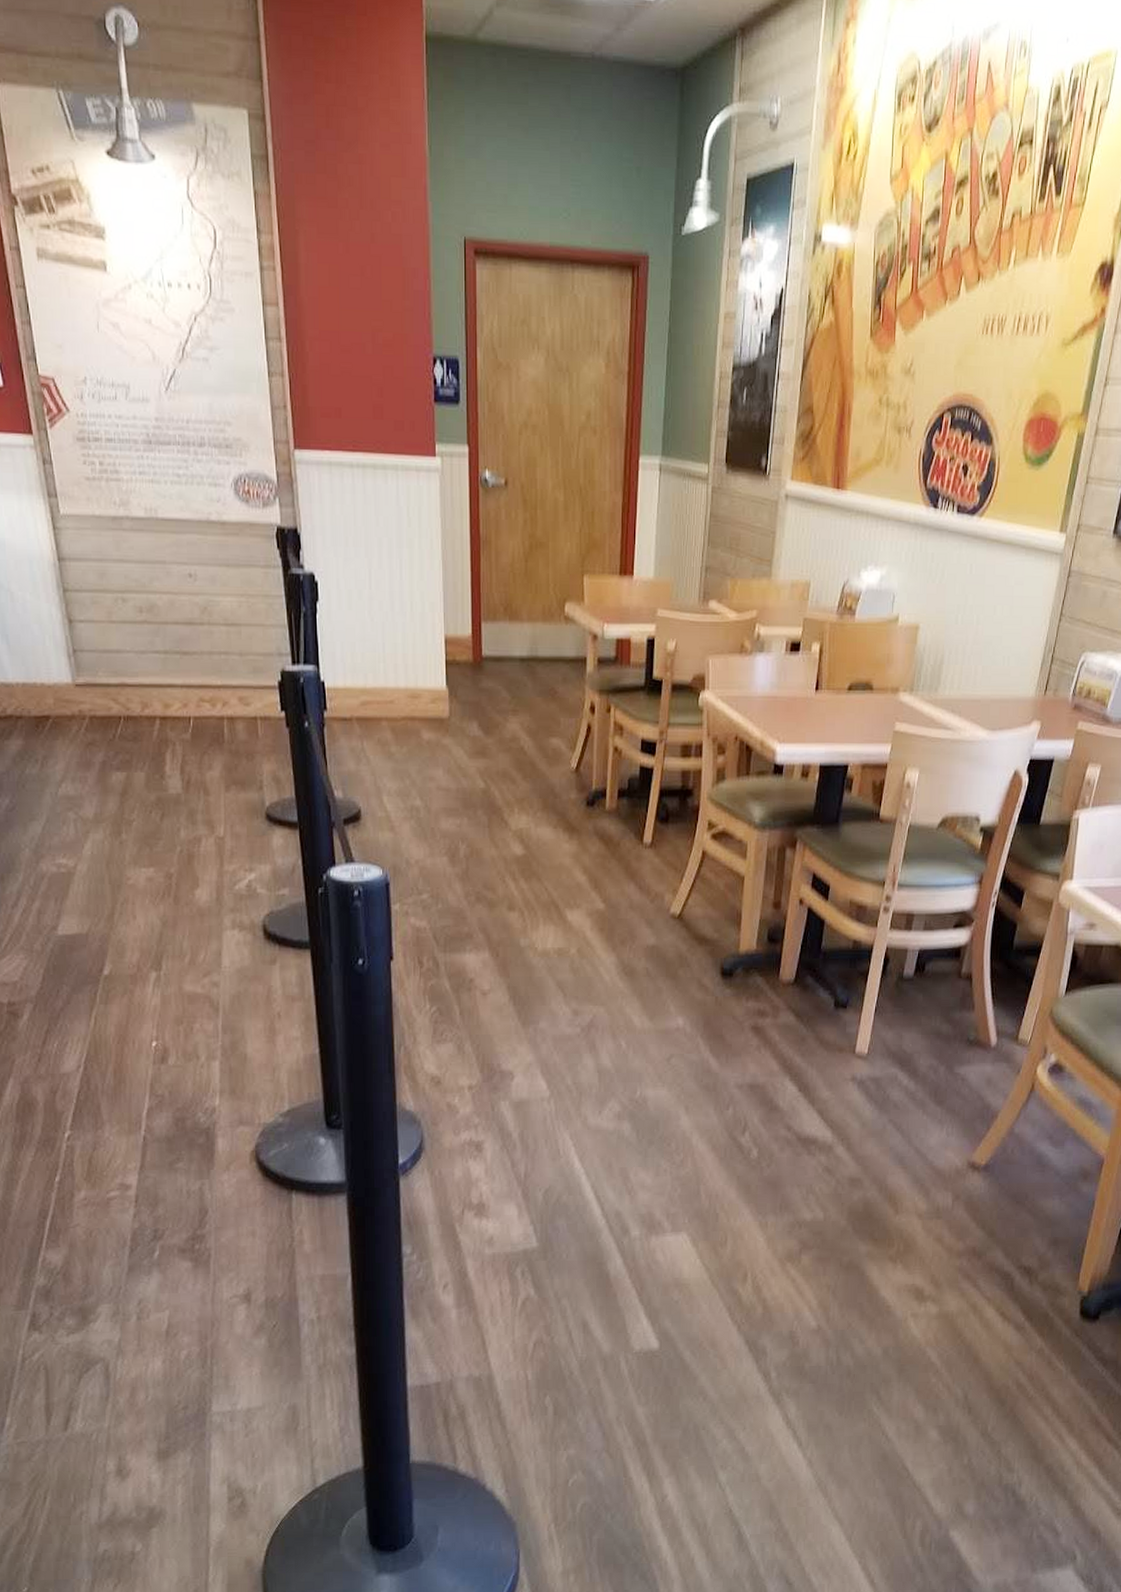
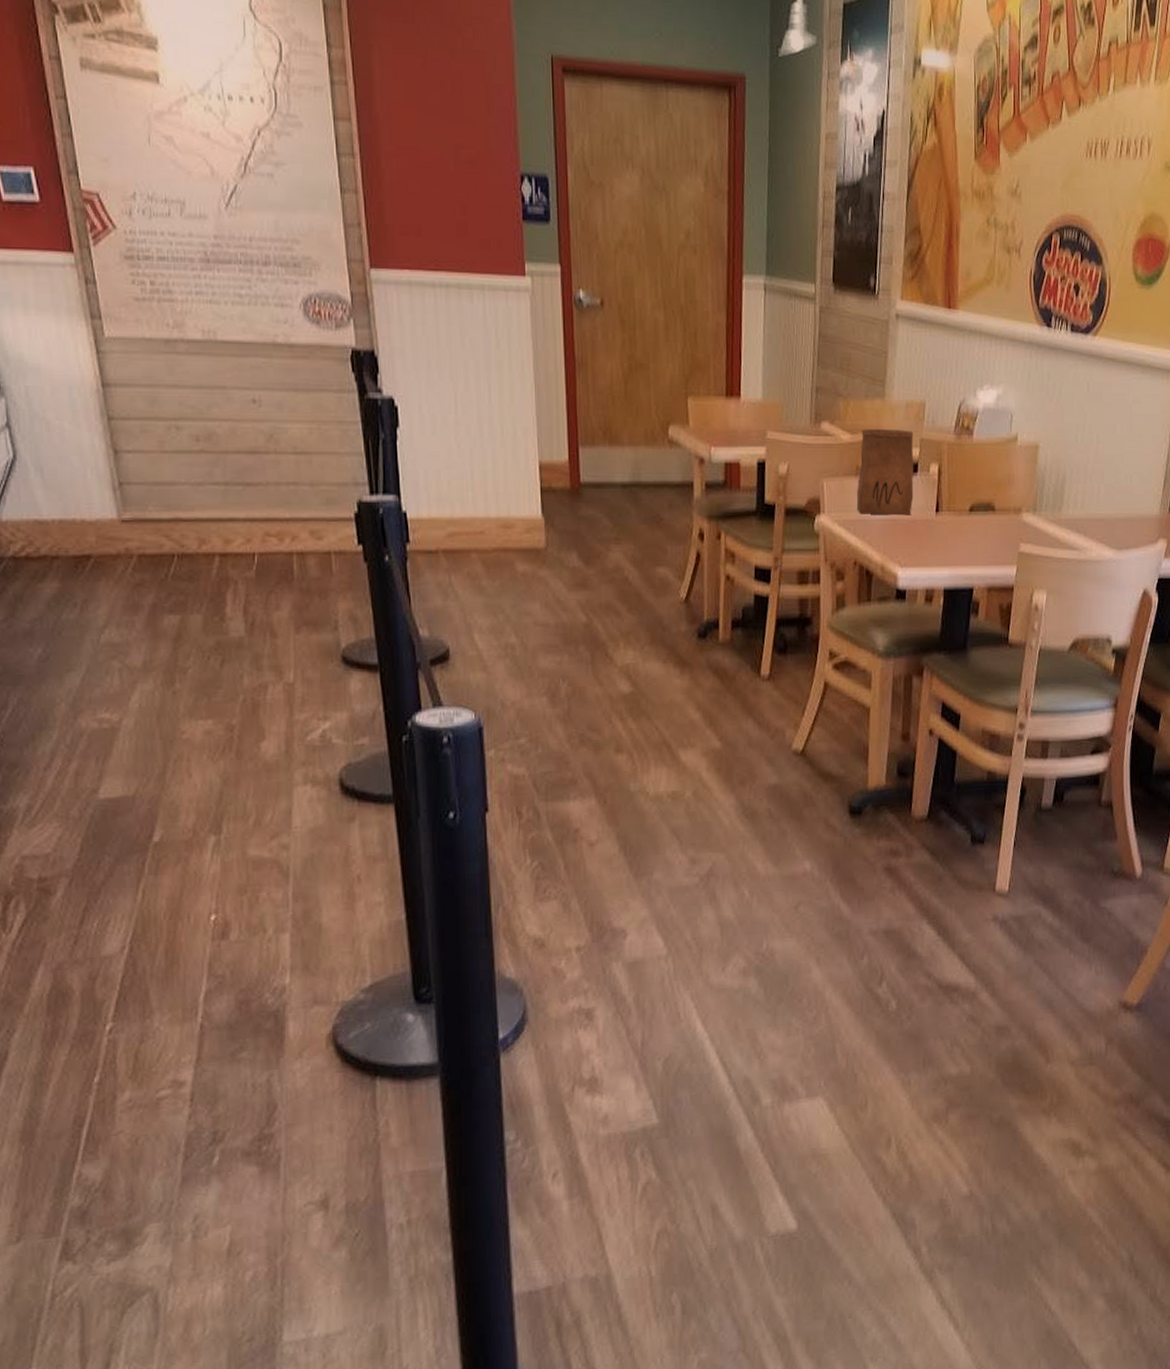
paper bag: none [741,608,797,693] -> present [857,429,914,516]

